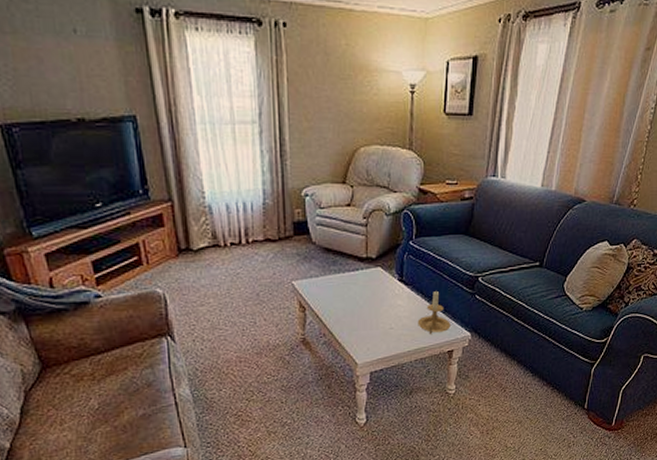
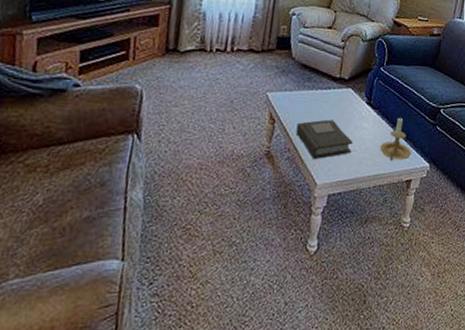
book: none [329,301,389,342] -> present [296,119,353,160]

